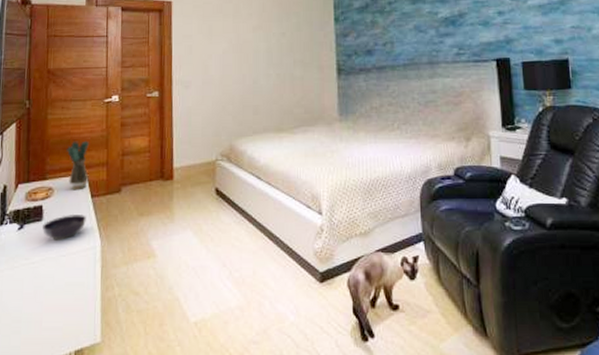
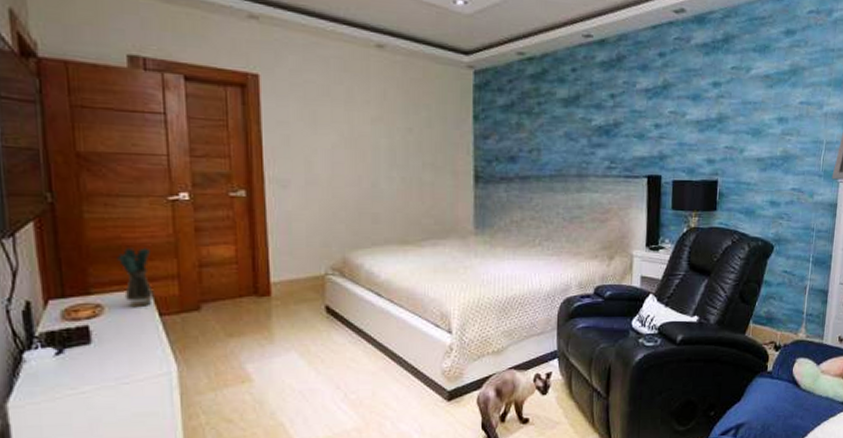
bowl: present [41,213,86,240] -> none [90,335,155,366]

